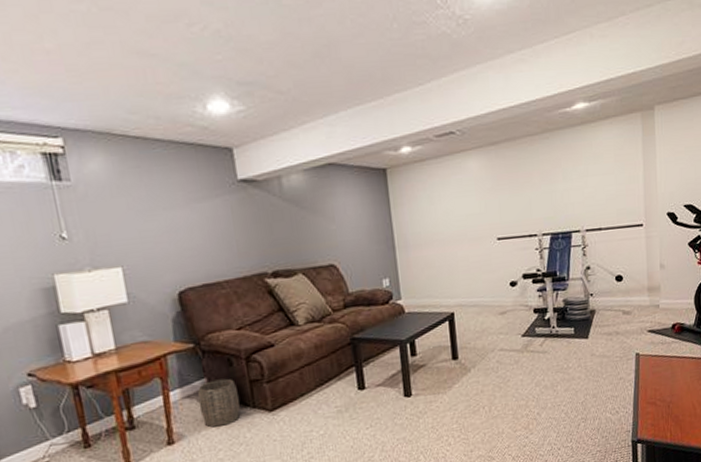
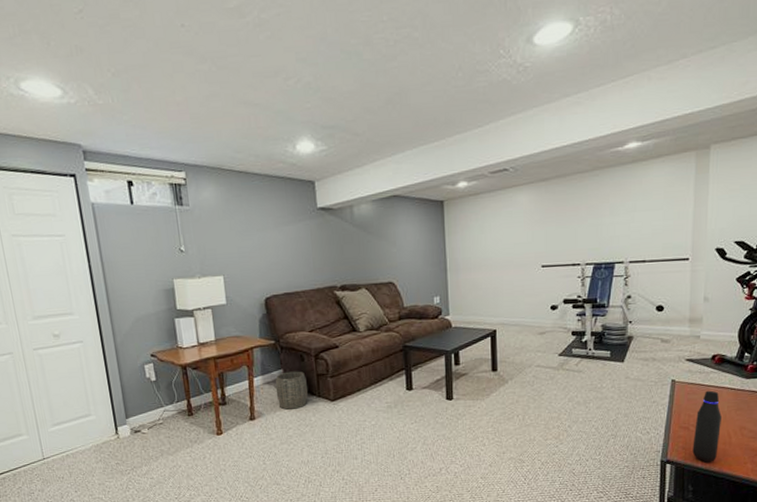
water bottle: none [661,361,686,438] -> present [692,390,722,463]

